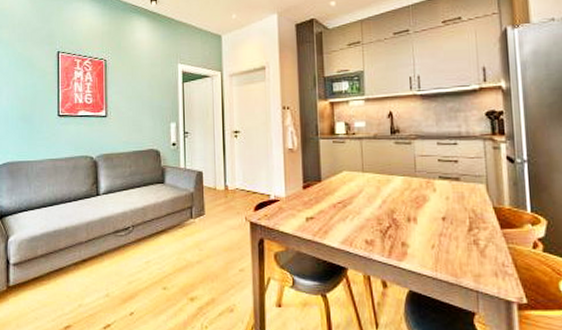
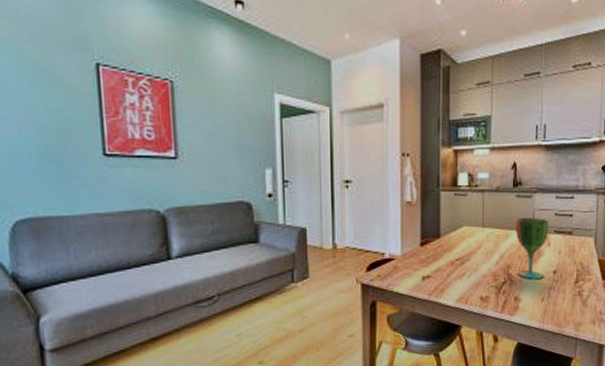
wine glass: none [397,163,433,225] -> present [516,217,549,279]

